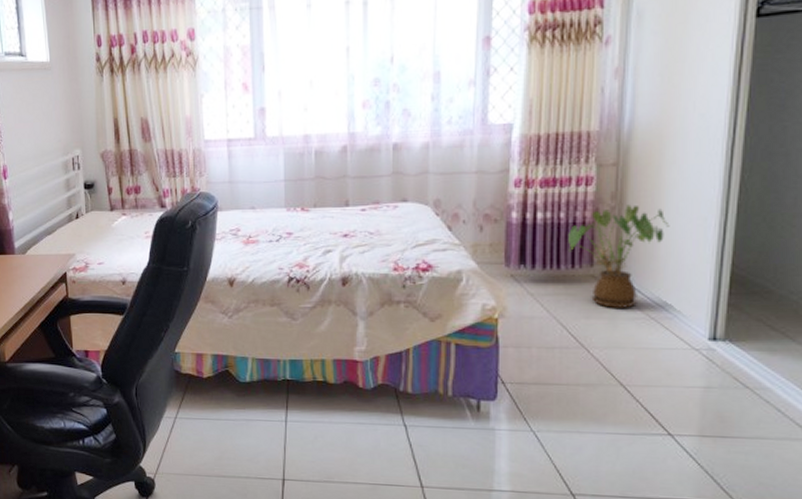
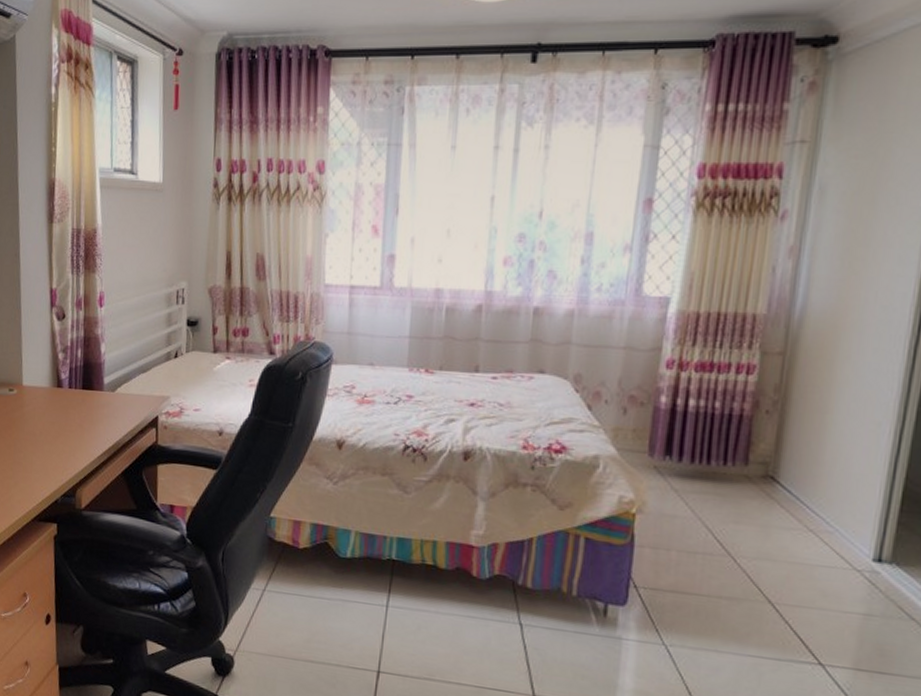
house plant: present [568,204,670,308] -> none [721,400,838,516]

